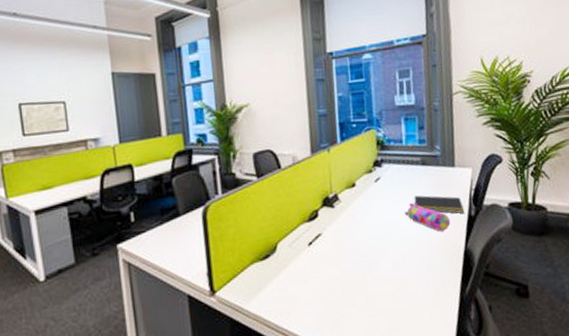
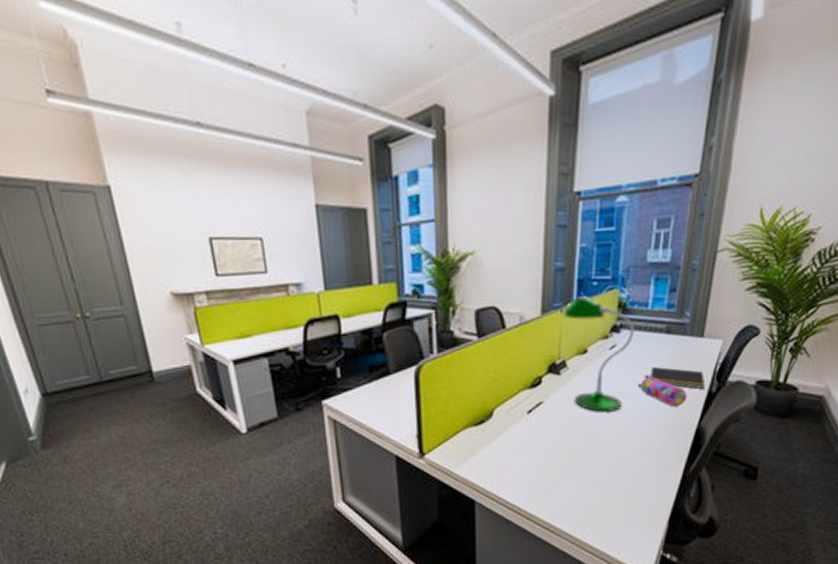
desk lamp: none [330,137,395,241] -> present [563,296,635,413]

